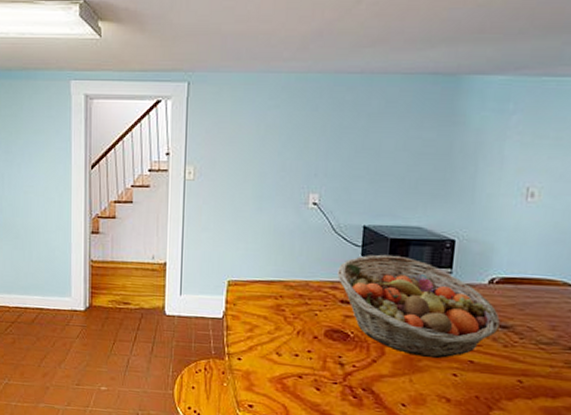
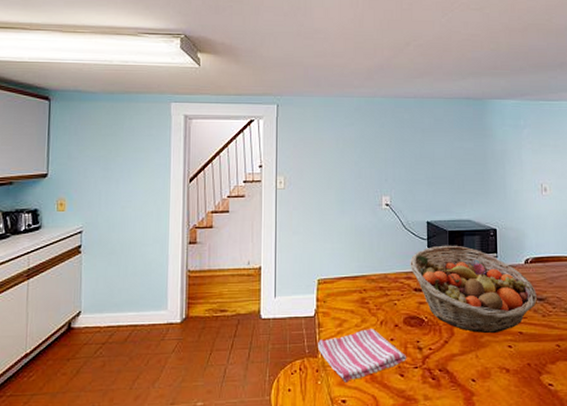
dish towel: none [225,337,324,389] -> present [318,329,406,383]

